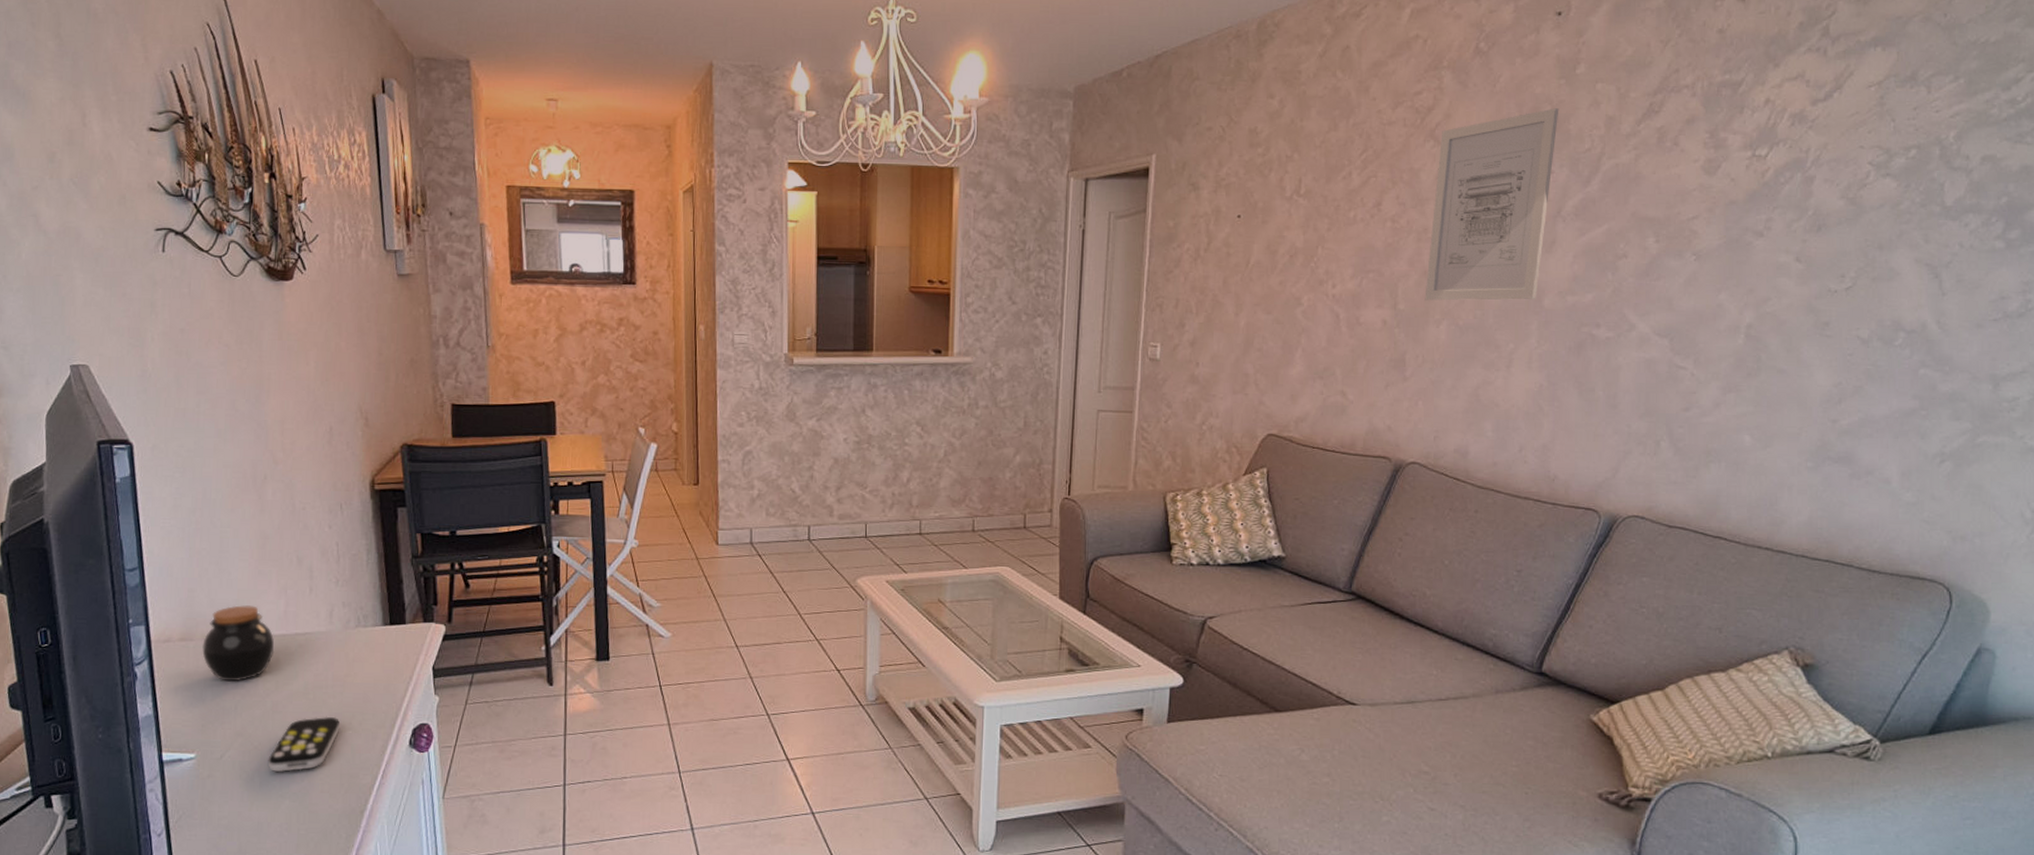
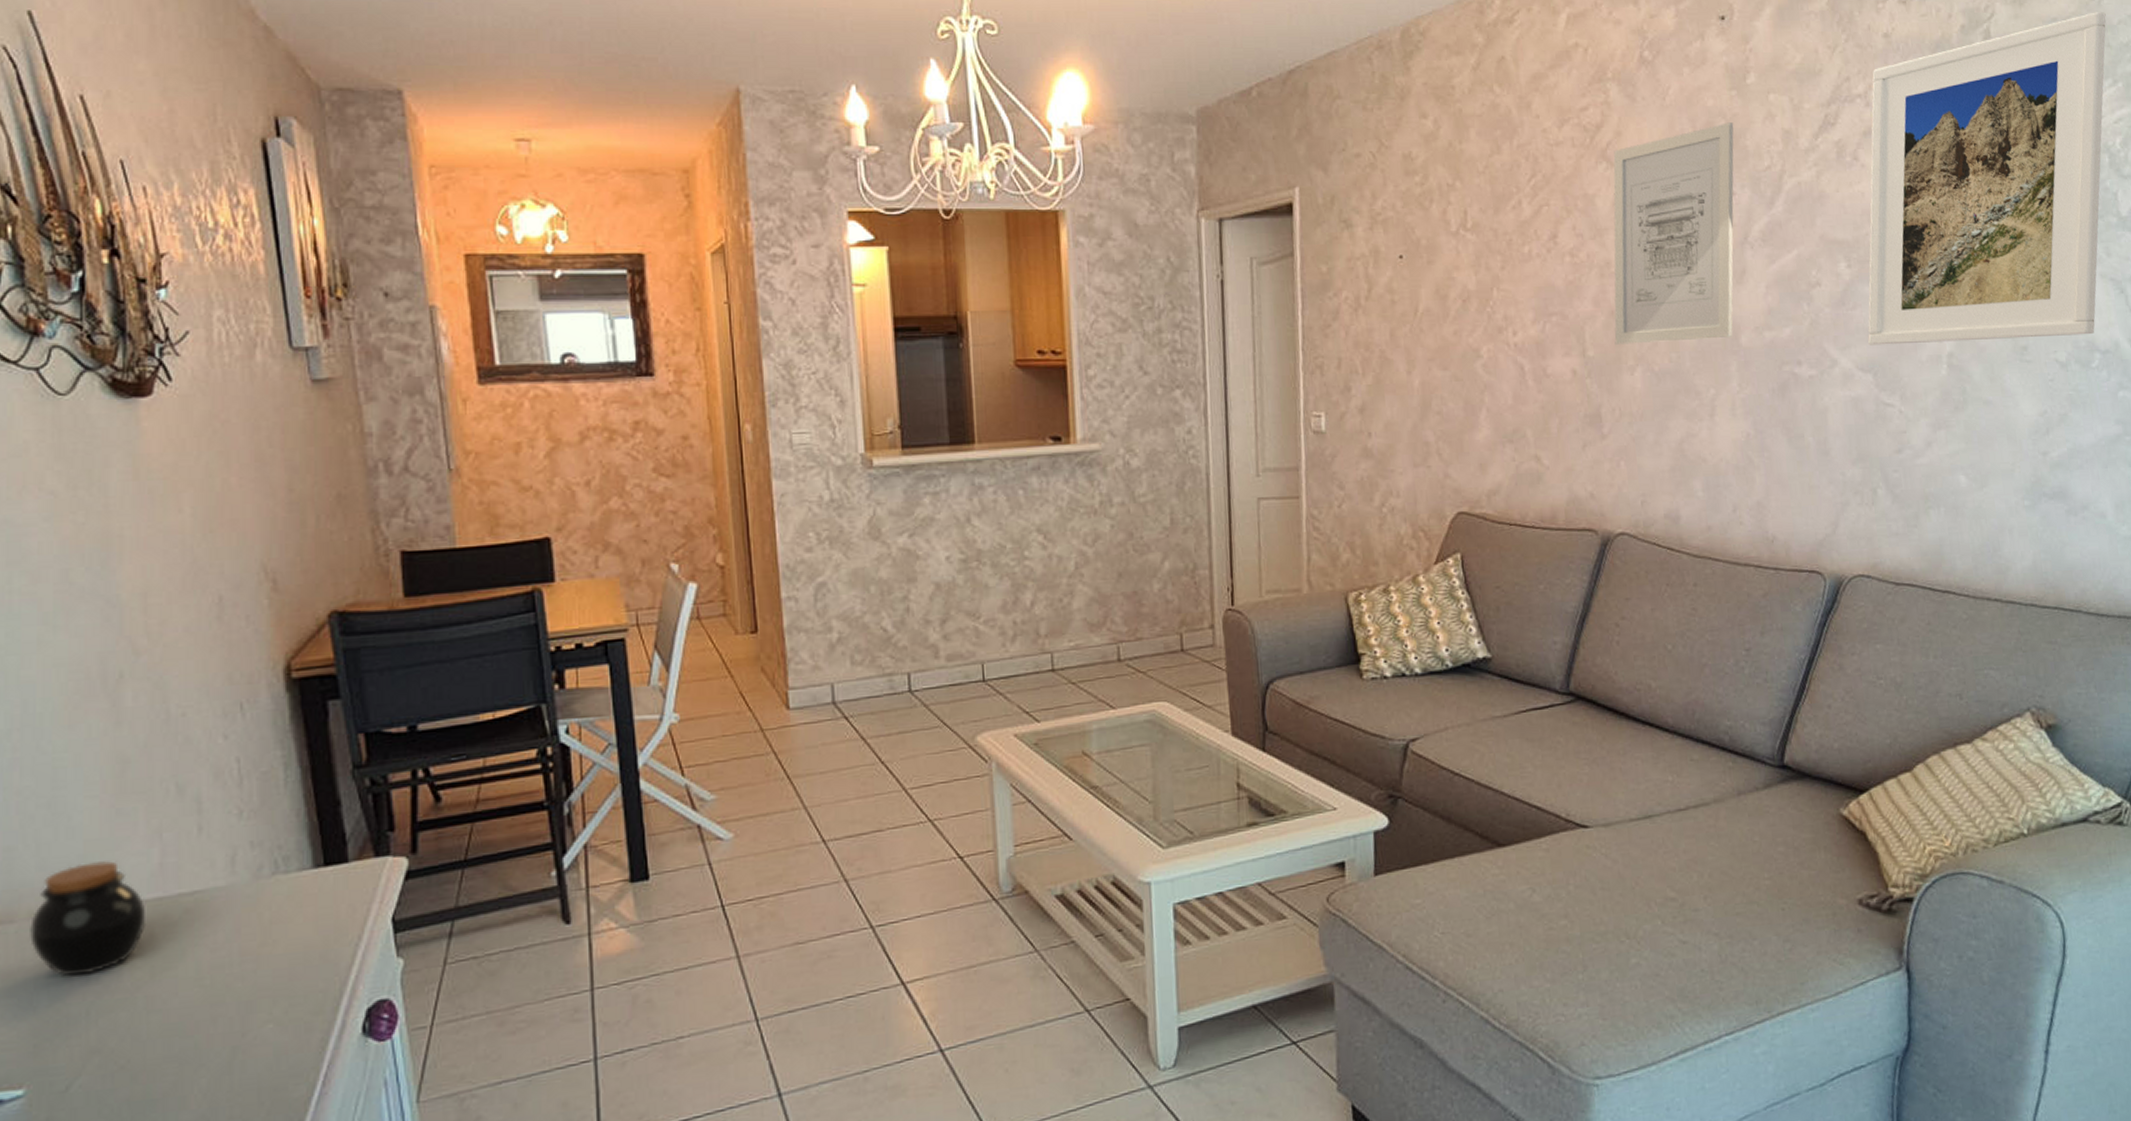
remote control: present [268,716,341,772] -> none [142,1007,255,1099]
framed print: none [1668,11,1956,315] -> present [1868,12,2106,346]

